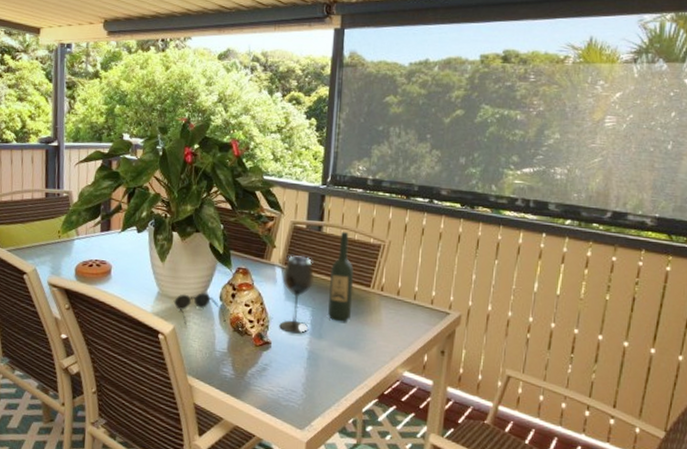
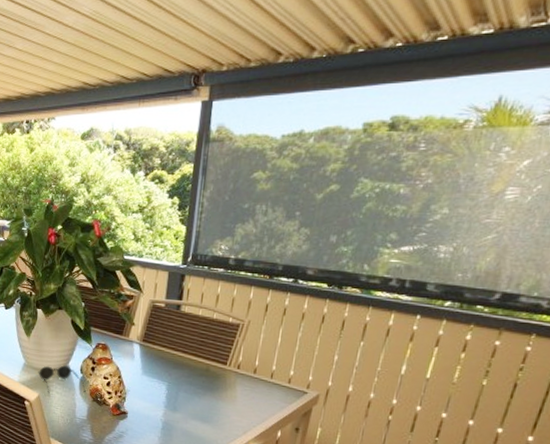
wineglass: present [279,256,315,334] -> none [136,333,172,406]
wine bottle: present [328,232,354,322] -> none [183,311,211,397]

